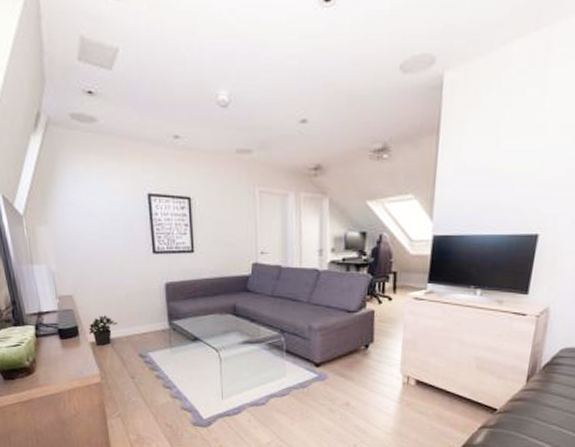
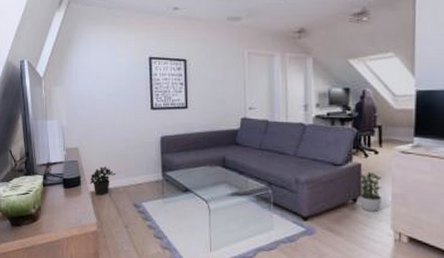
potted plant: none [371,319,394,357] -> present [358,172,382,212]

